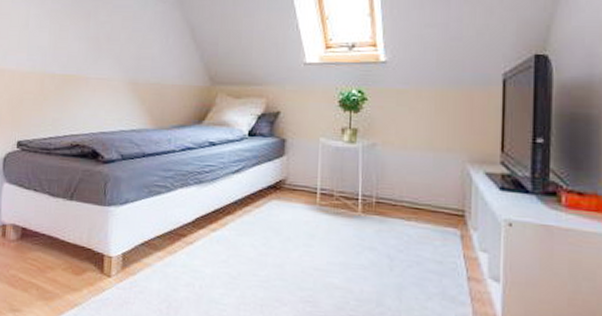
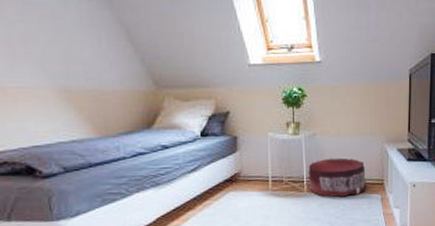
pouf: none [364,174,441,226] -> present [308,157,367,197]

